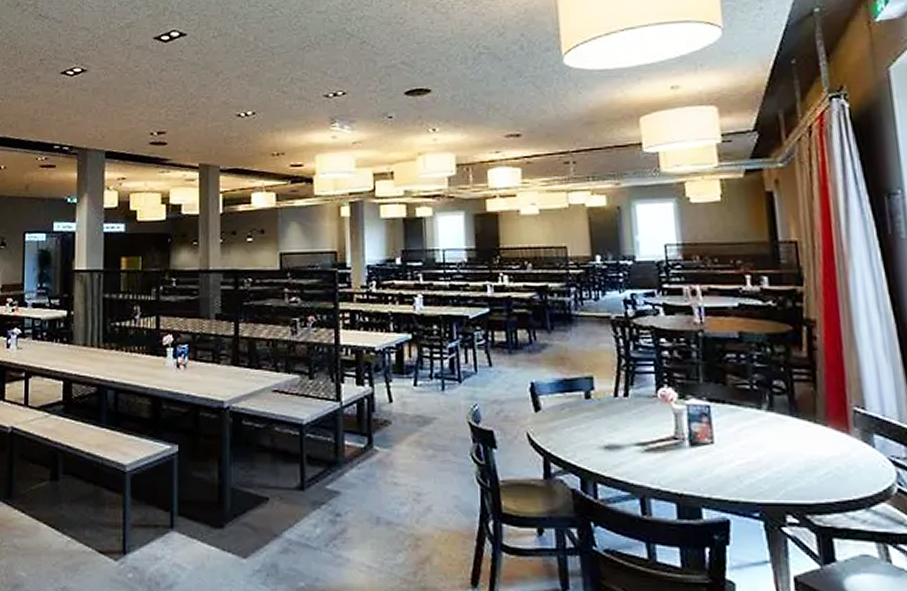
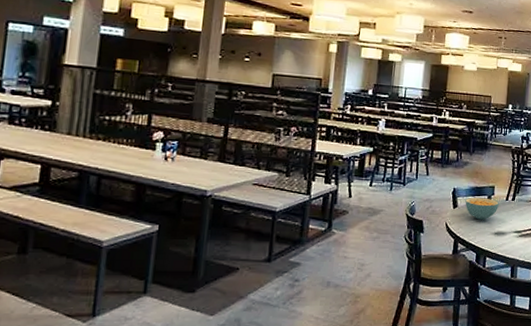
cereal bowl: none [551,394,604,427] -> present [465,197,499,220]

